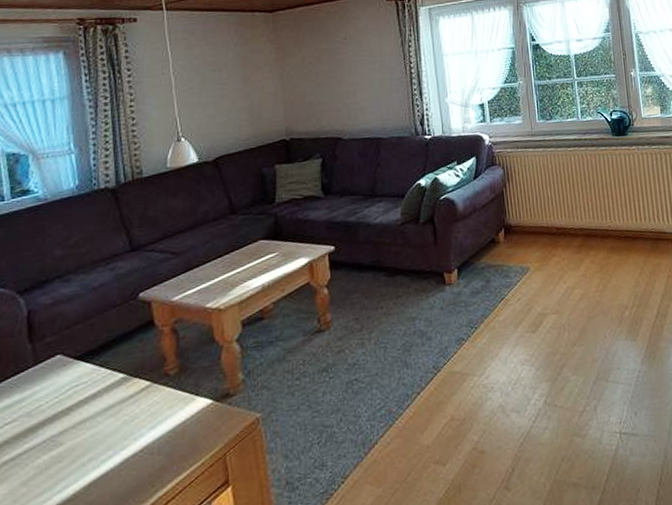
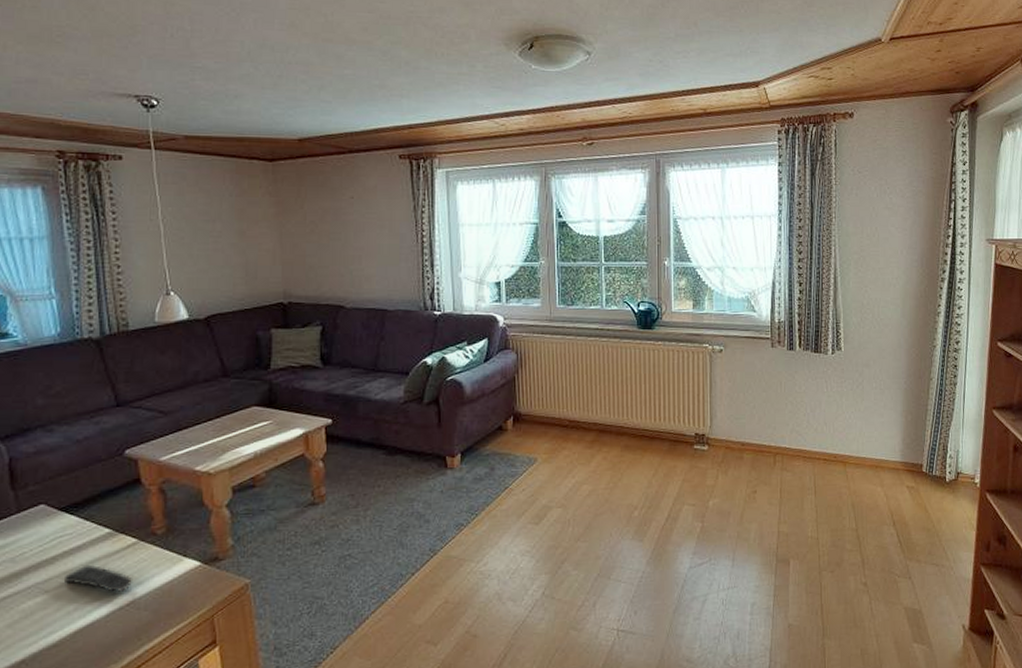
remote control: none [78,411,147,439] -> present [63,564,133,593]

